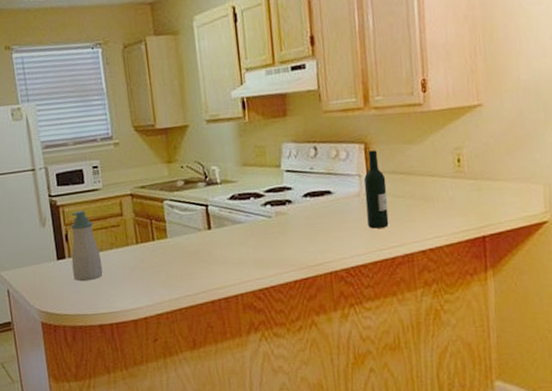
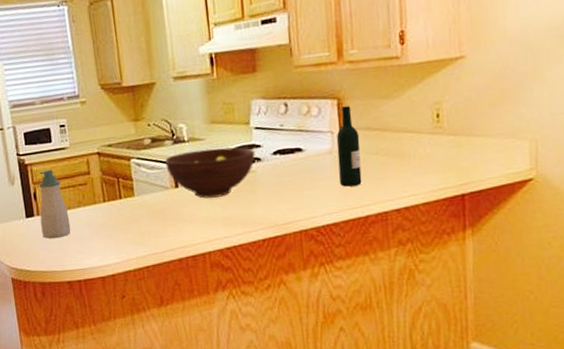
fruit bowl: none [198,189,286,241] -> present [165,147,255,199]

